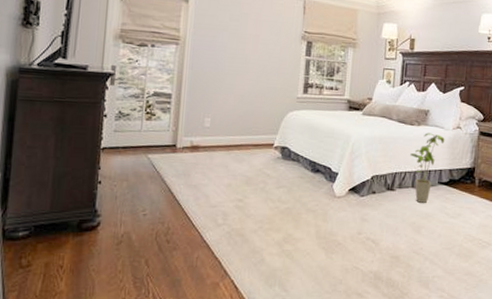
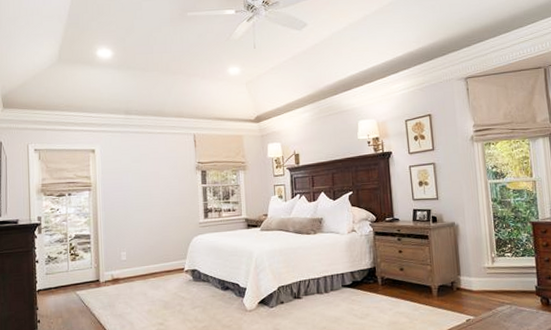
house plant: present [410,133,445,203] -> none [311,239,342,307]

